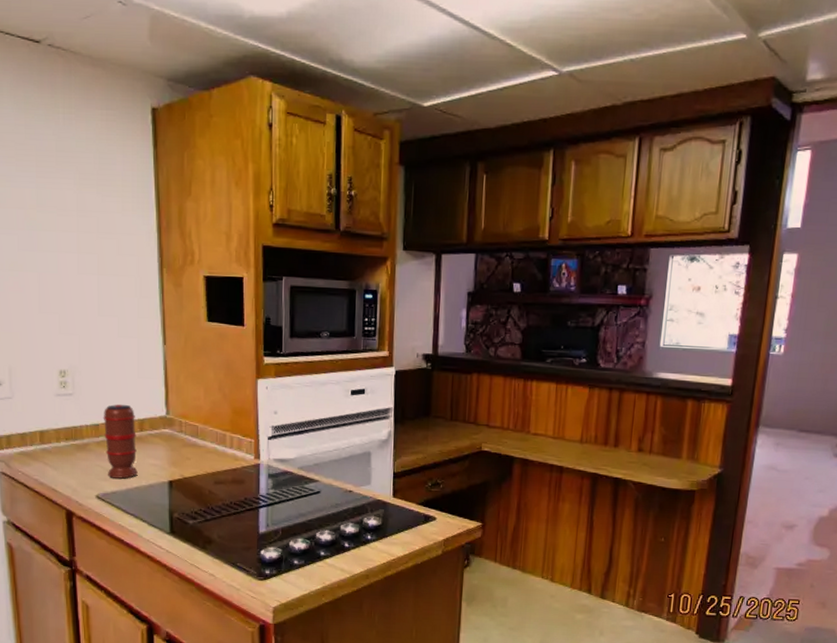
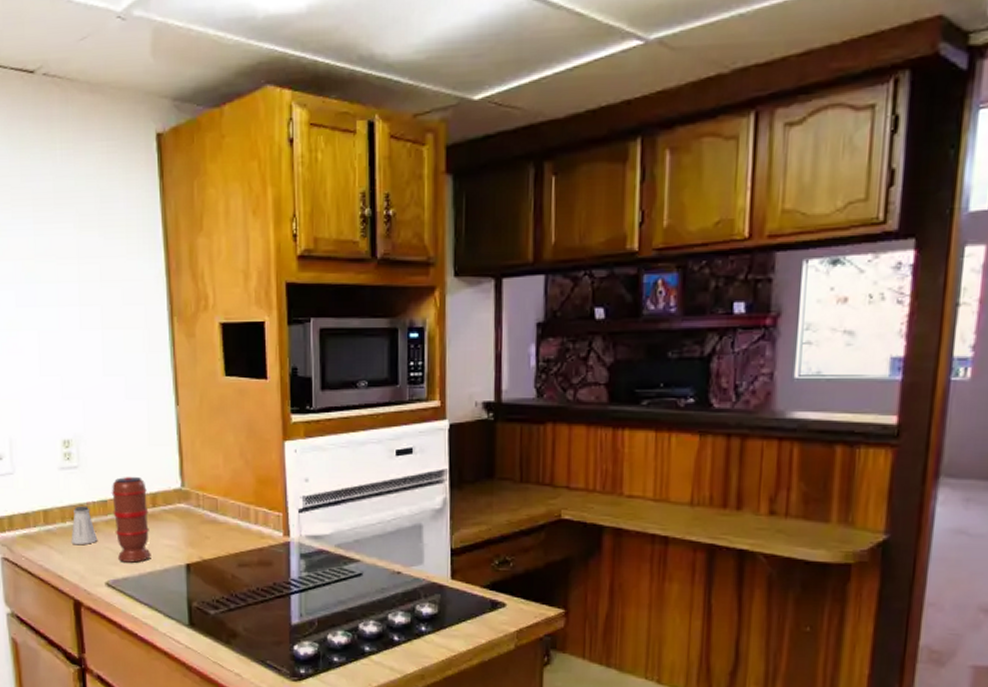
saltshaker: none [65,428,90,463] -> present [71,505,98,545]

